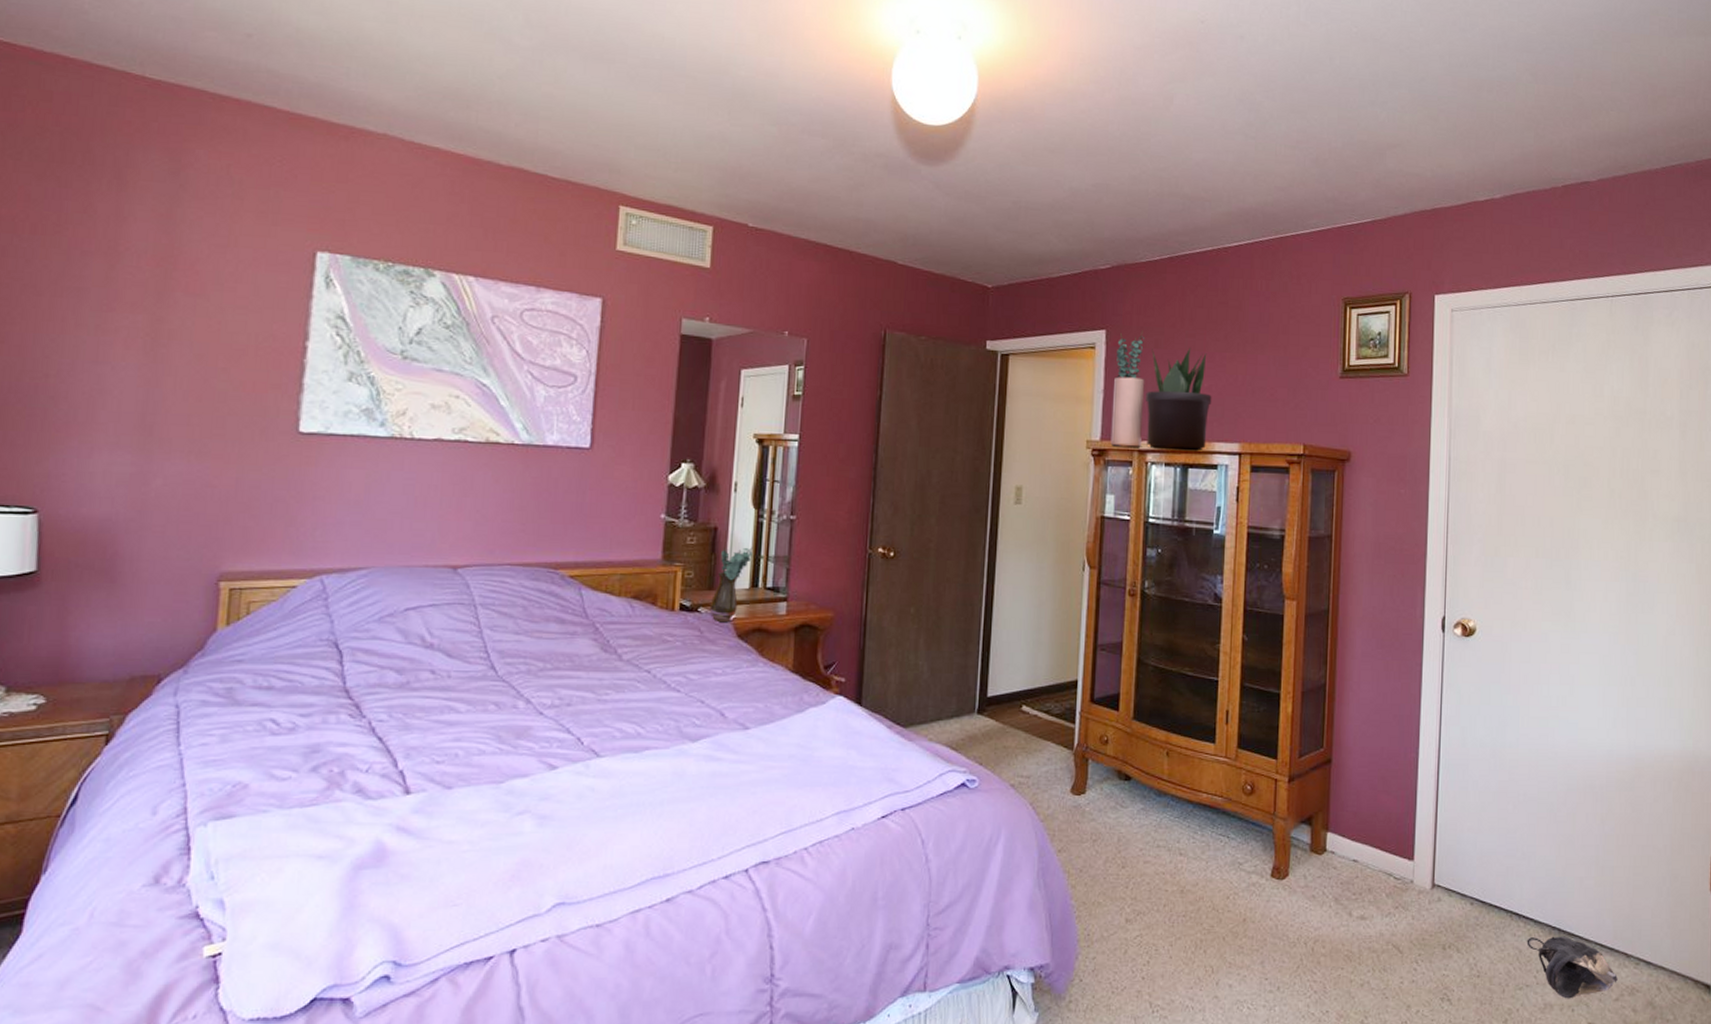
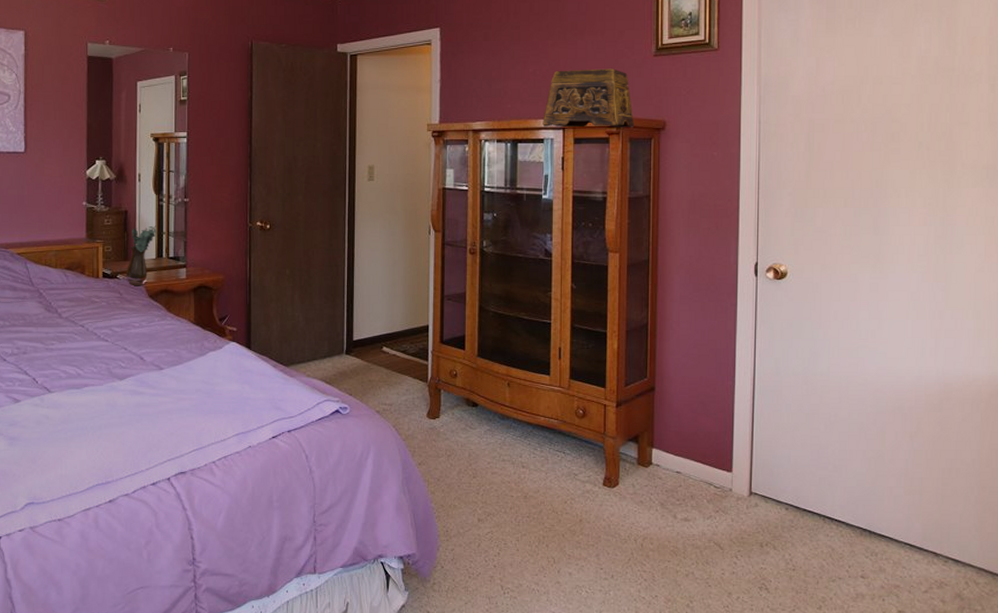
vase: present [1110,330,1145,449] -> none [448,26,476,129]
planter: present [1146,348,1212,451] -> none [478,39,537,128]
decorative box: none [1217,387,1318,458] -> present [542,68,635,128]
shoe: present [1526,936,1618,999] -> none [839,537,927,590]

